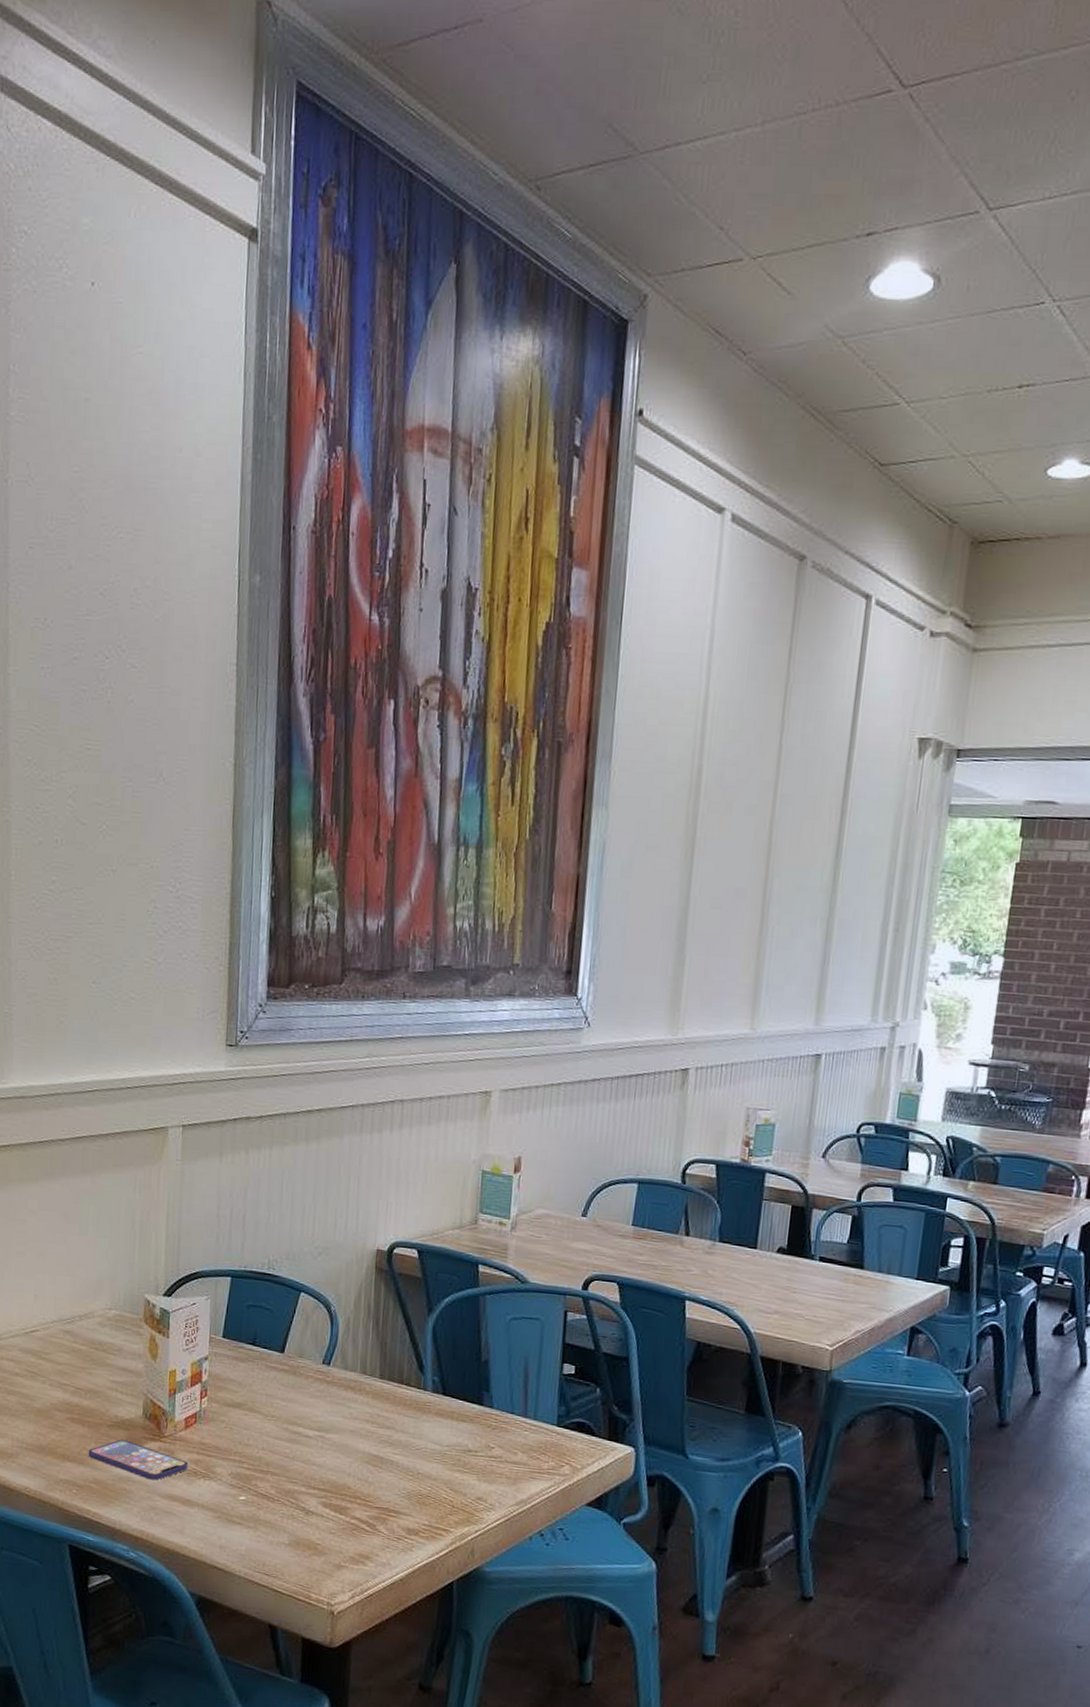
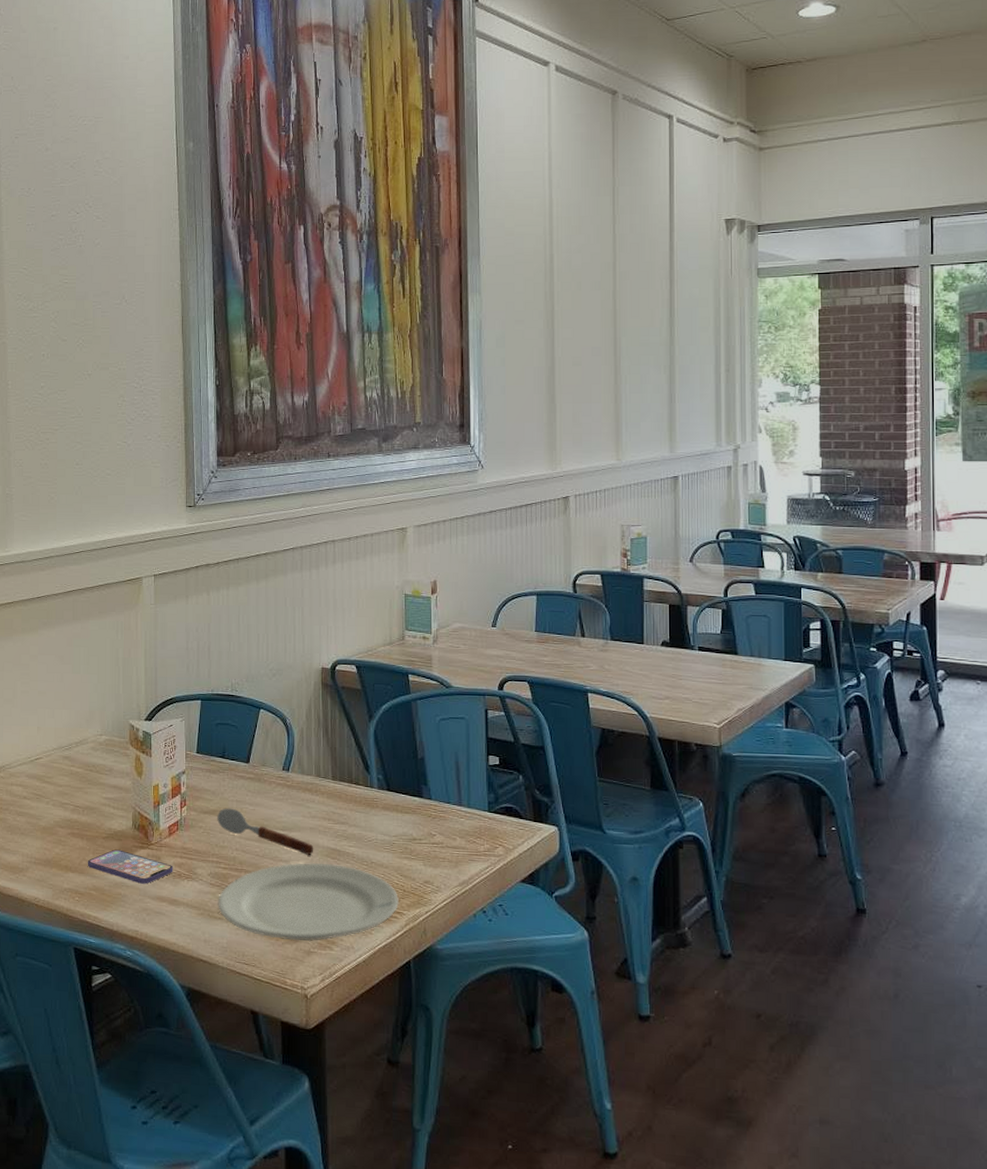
plate: none [237,1468,447,1555] -> present [218,862,400,942]
soupspoon: none [242,1401,353,1461] -> present [217,808,314,855]

